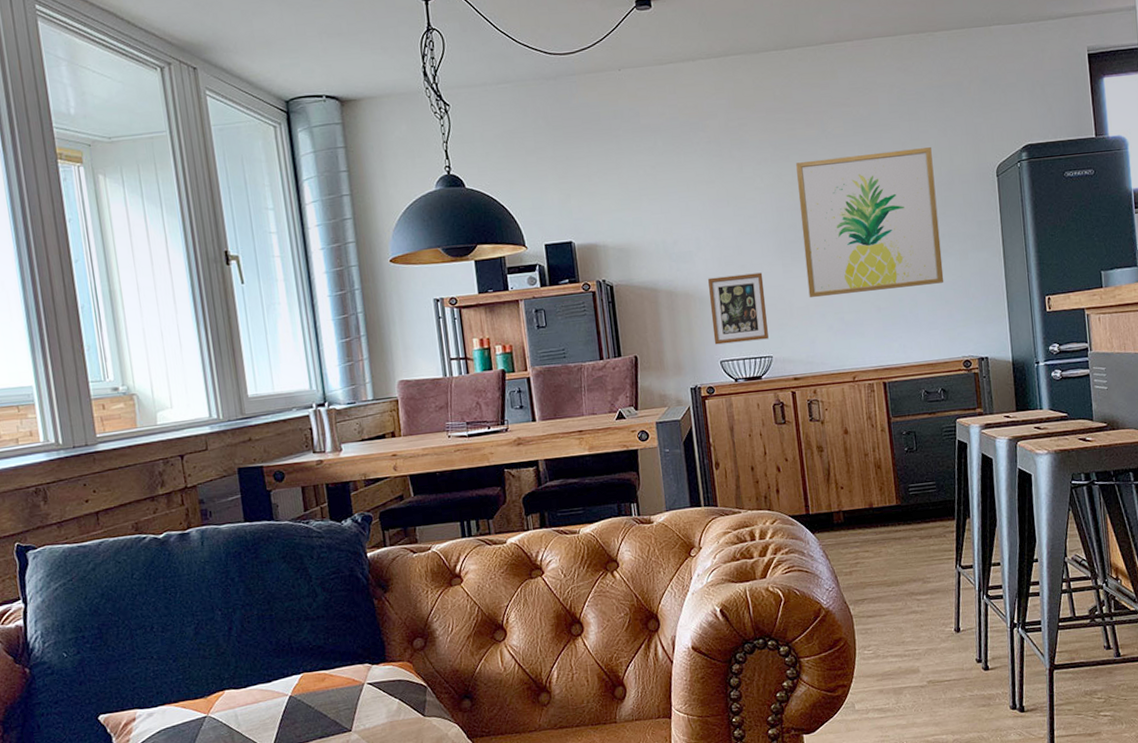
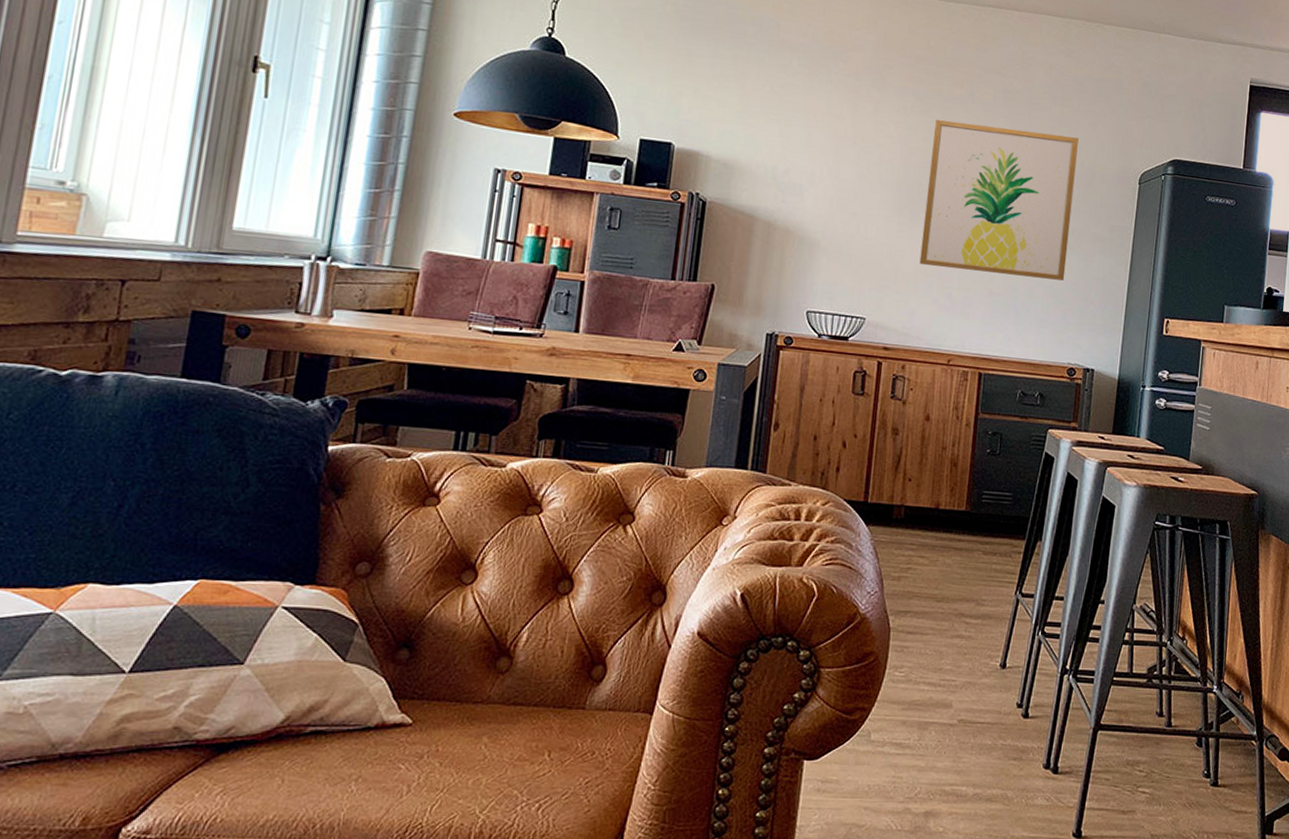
picture frame: present [708,272,769,345] -> none [804,218,875,299]

